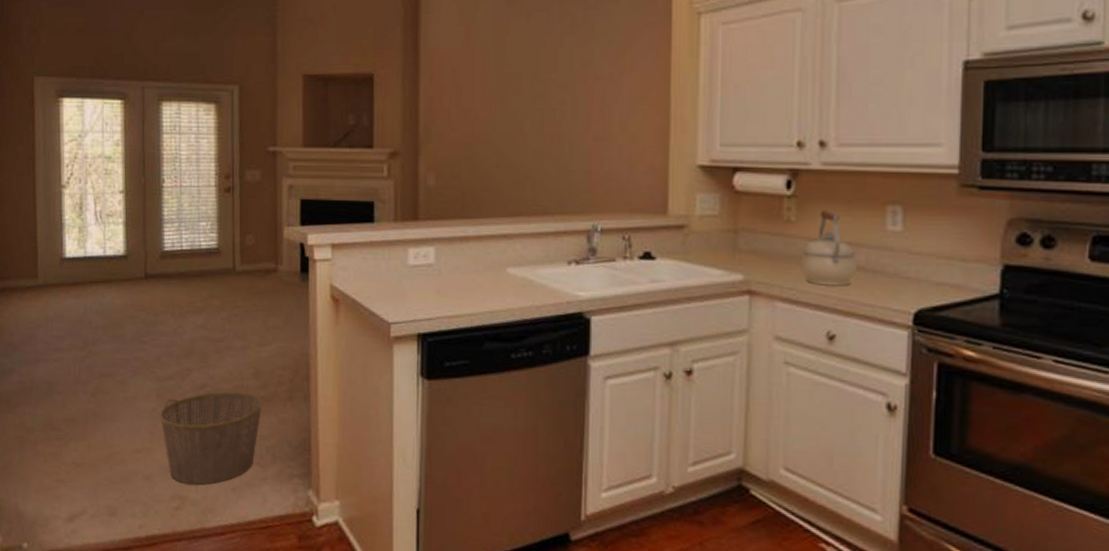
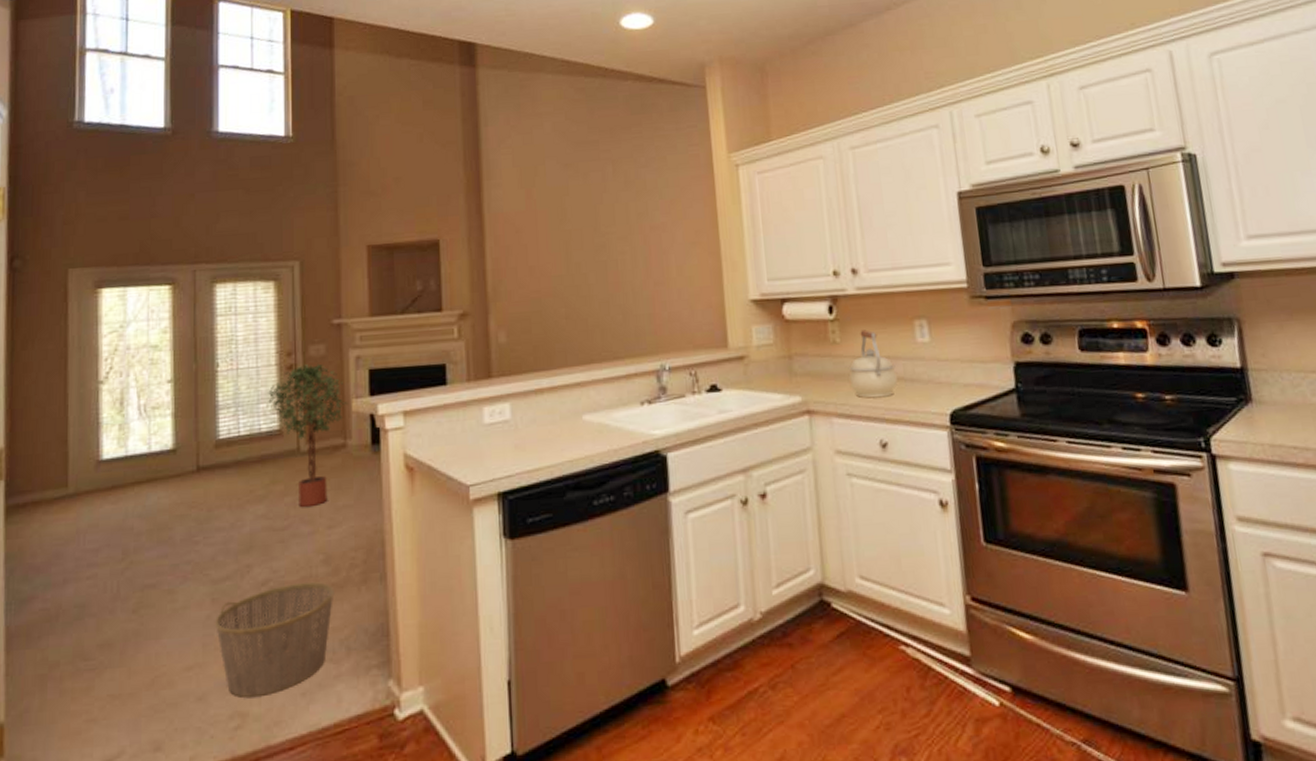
potted tree: none [206,188,281,324] -> present [267,363,349,508]

